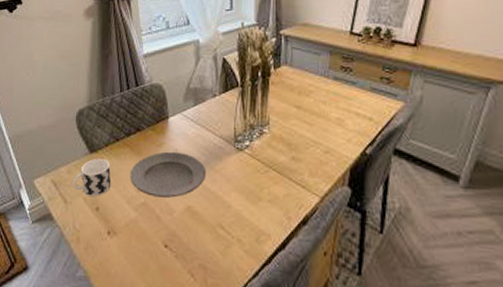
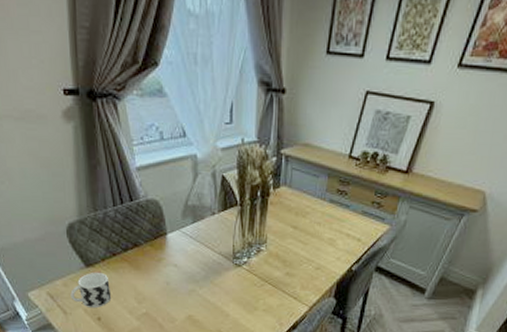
plate: present [130,151,207,198] -> none [130,266,206,308]

